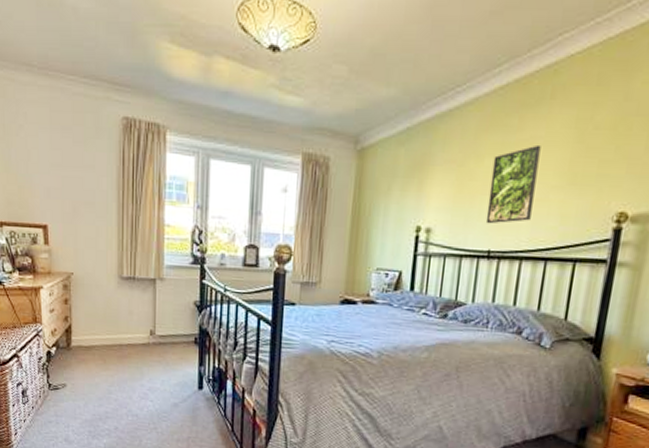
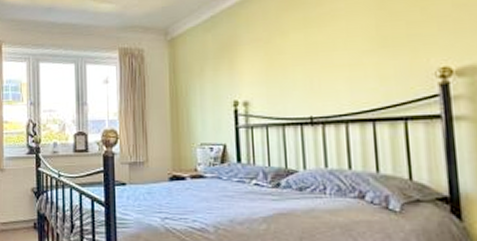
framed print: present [485,144,541,224] -> none [298,15,348,92]

